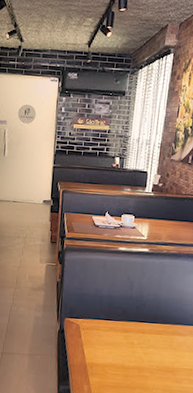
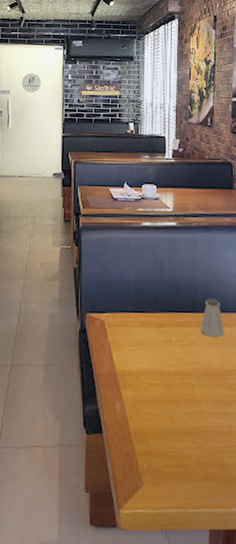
saltshaker: none [159,312,179,344] -> present [201,298,224,338]

